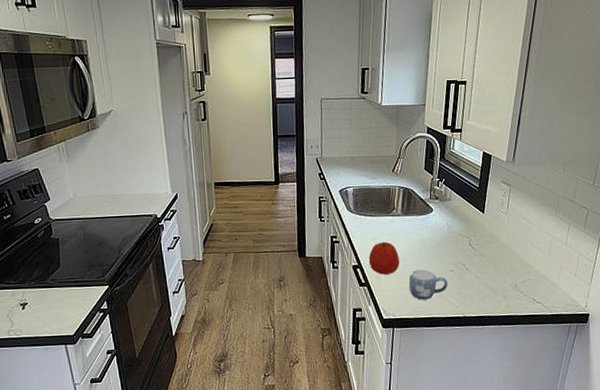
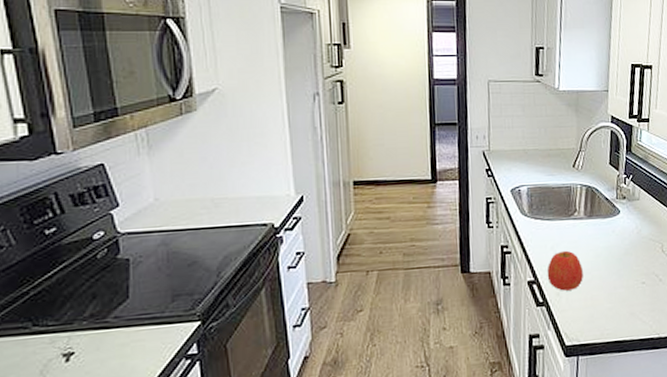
mug: present [408,269,448,300] -> none [594,282,640,320]

